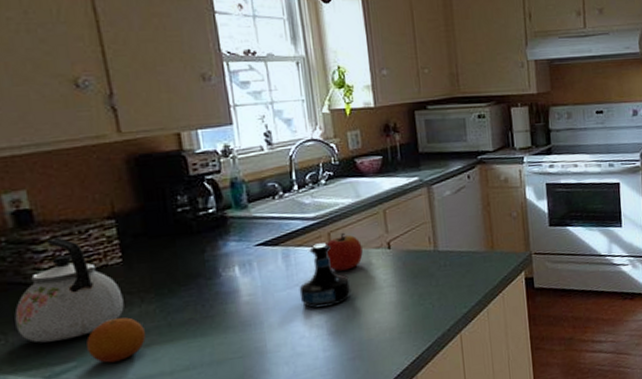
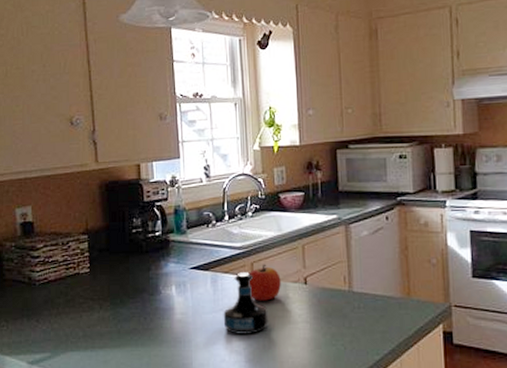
kettle: present [14,237,124,343] -> none [15,246,88,333]
fruit: present [87,317,147,363] -> none [59,320,101,358]

